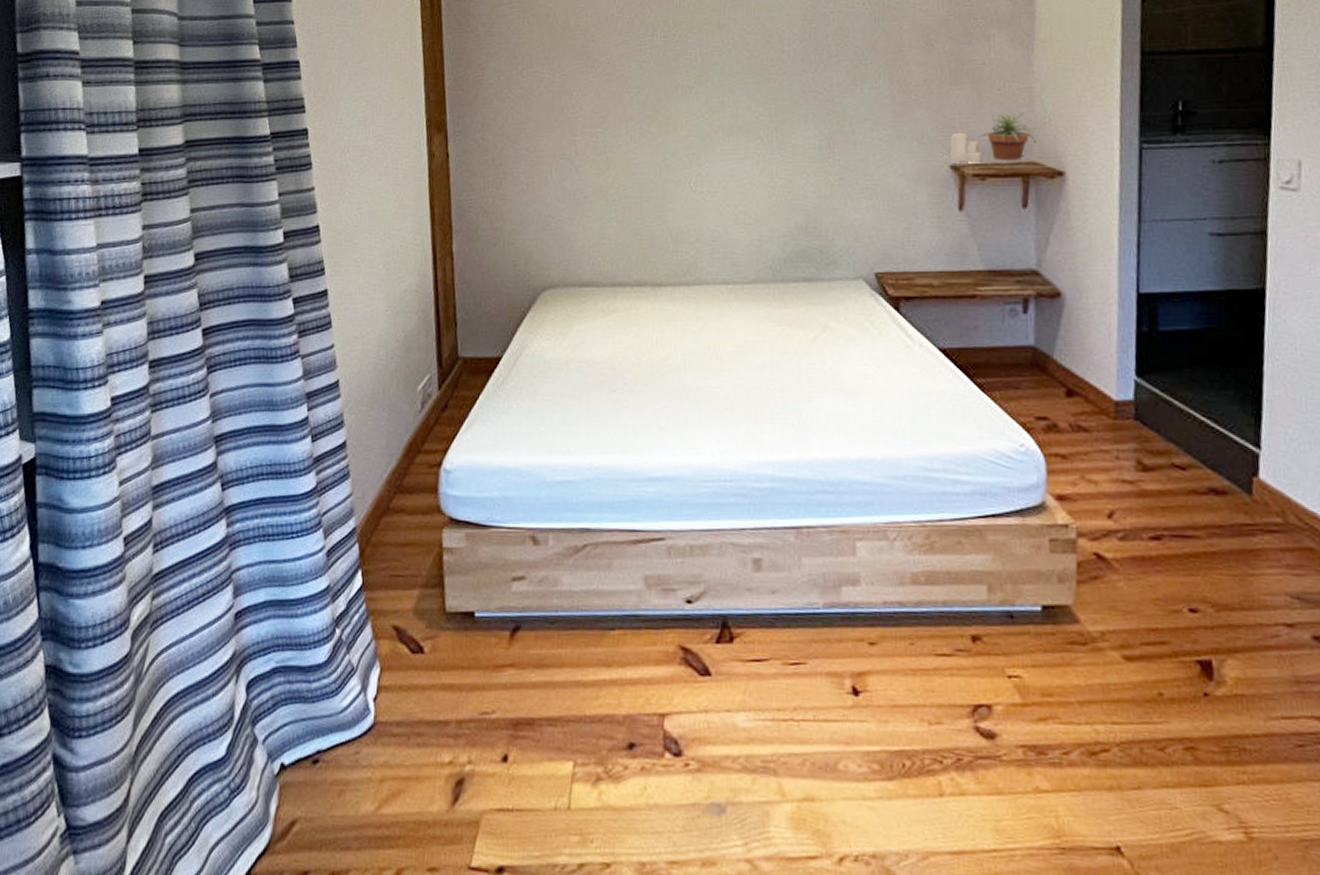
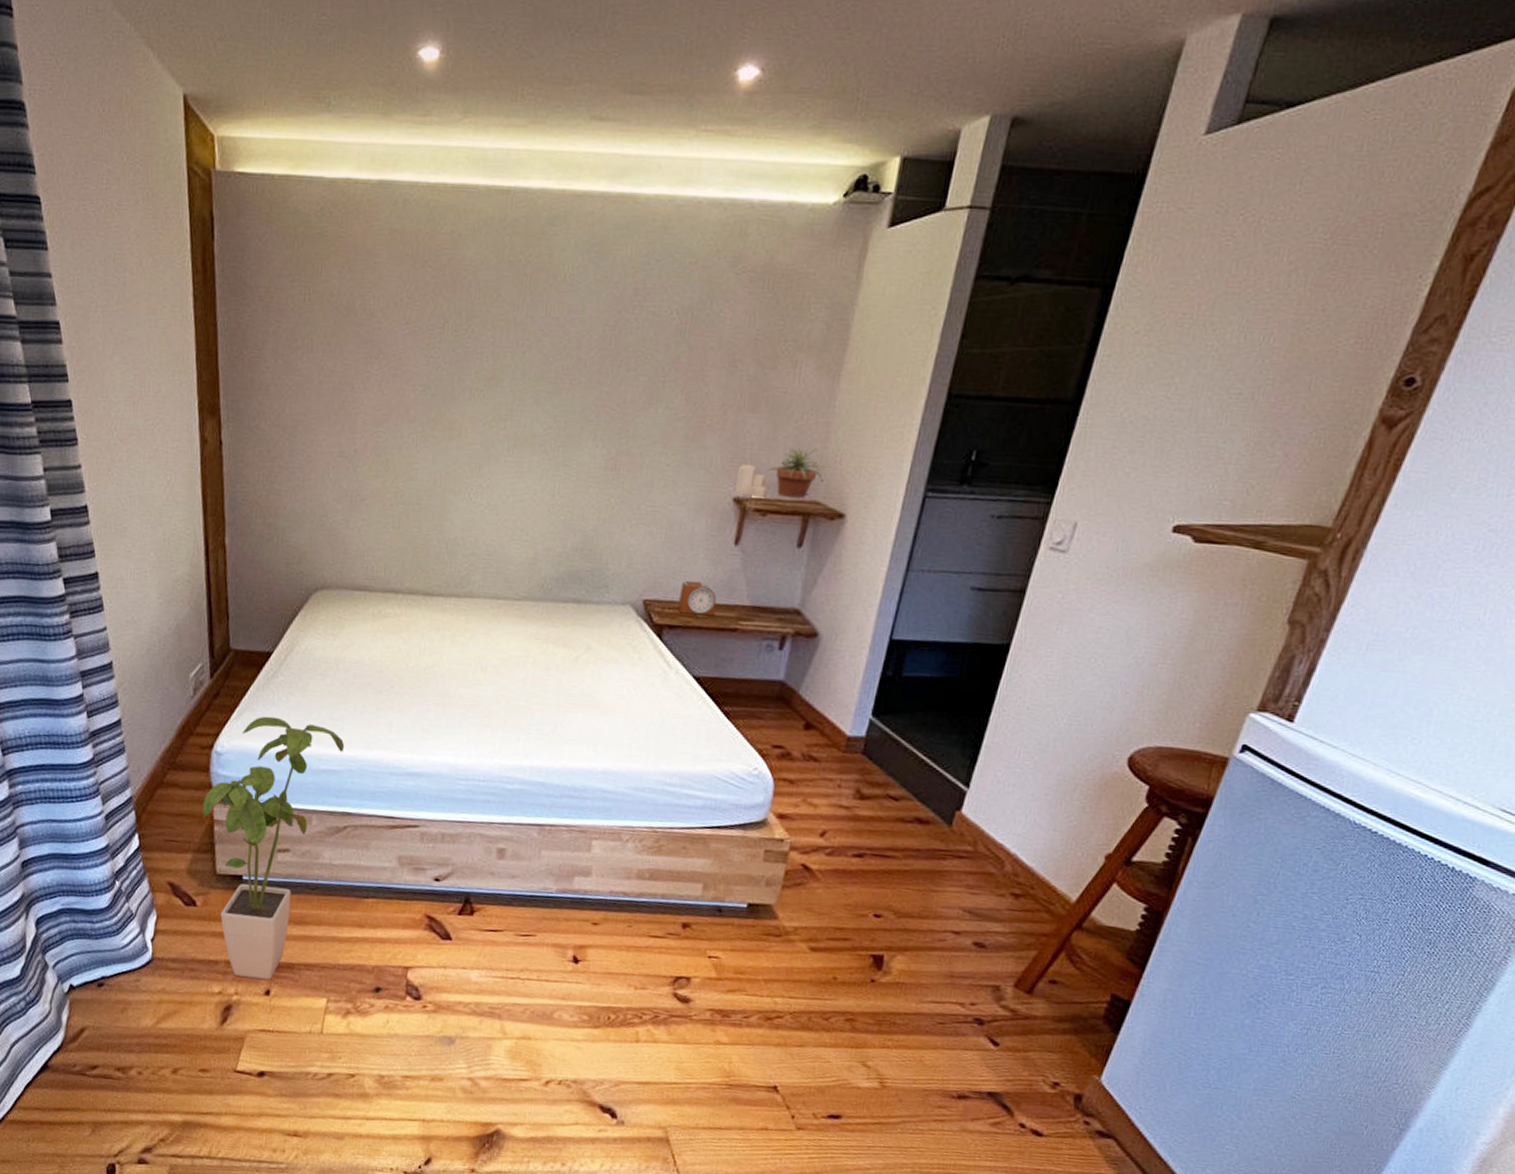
house plant: none [431,426,580,742] -> present [203,716,345,980]
alarm clock: none [912,250,951,284] -> present [678,580,717,616]

